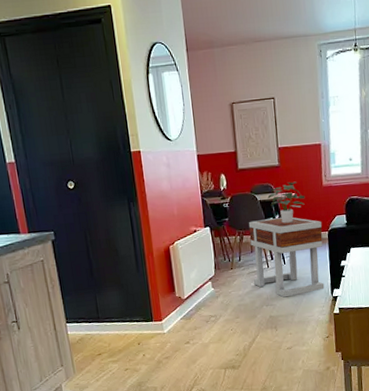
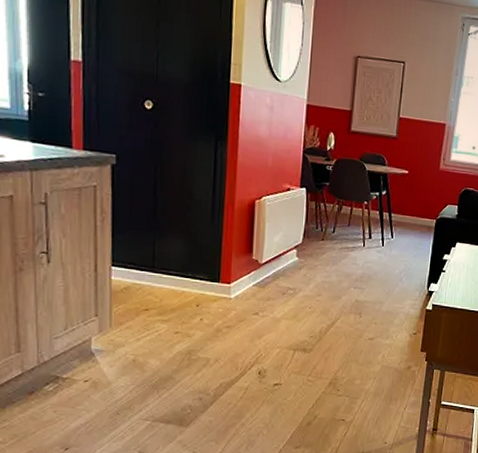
side table: present [248,217,325,298] -> none [344,191,431,283]
potted plant: present [267,181,305,223] -> none [377,157,419,202]

